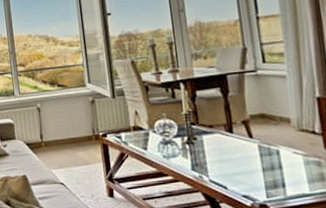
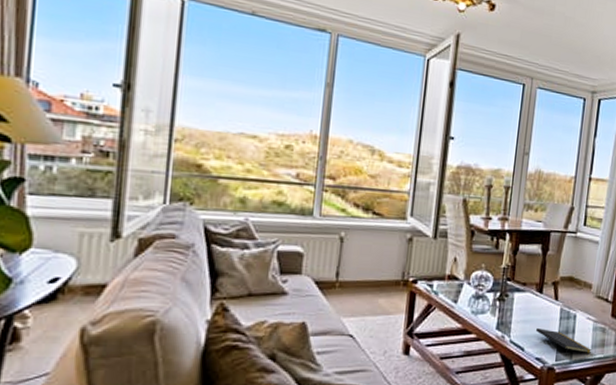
notepad: none [236,167,309,193] -> present [536,328,591,357]

